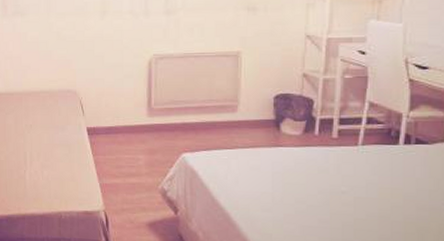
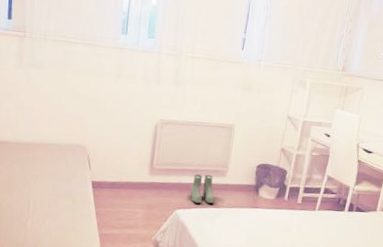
boots: none [196,111,226,145] -> present [190,174,215,204]

